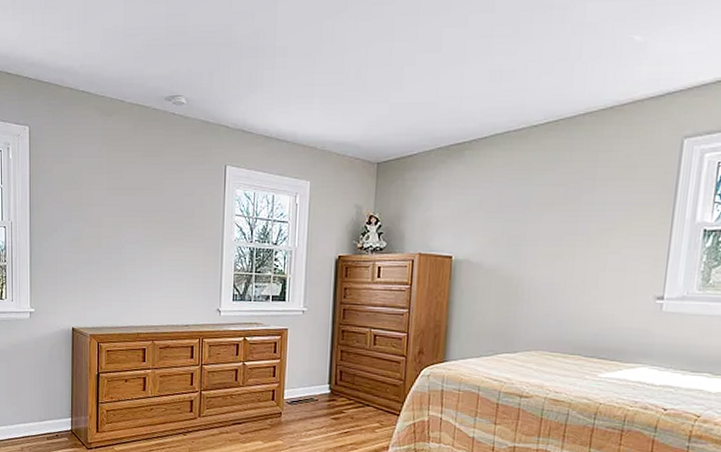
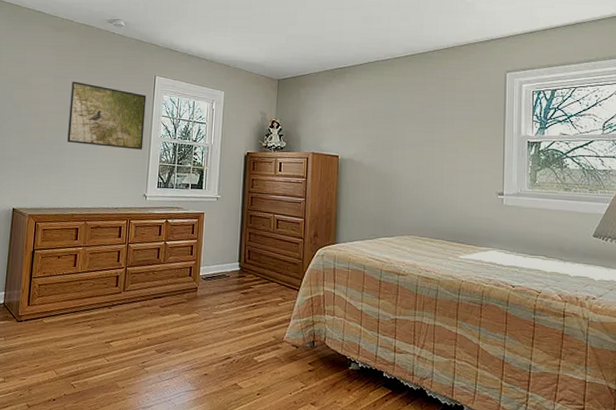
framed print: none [127,177,216,257] -> present [67,81,147,150]

